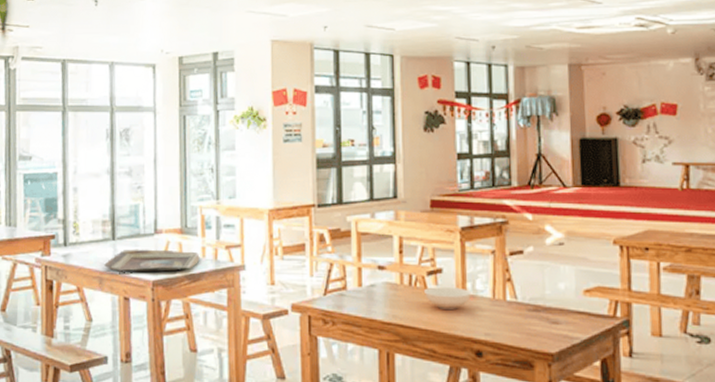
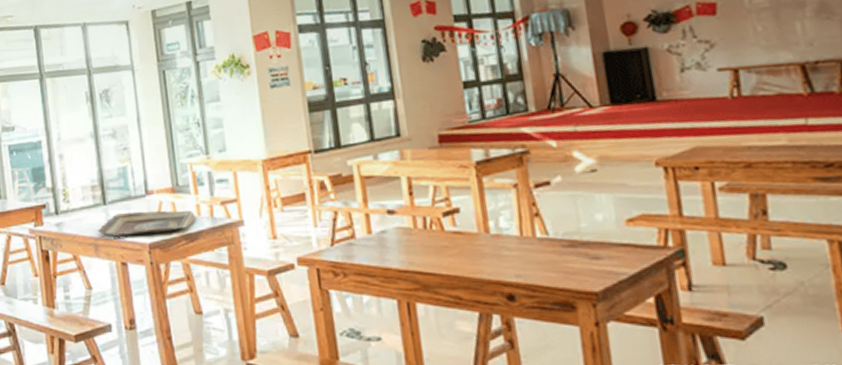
bowl: present [423,287,471,309] -> none [440,227,495,252]

